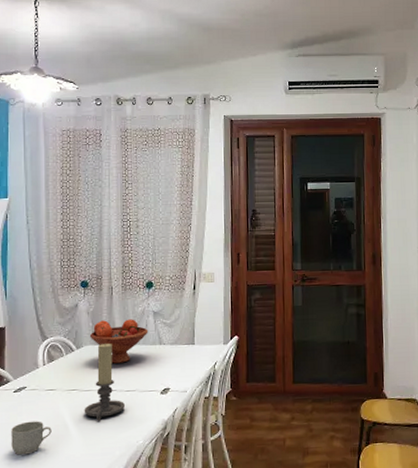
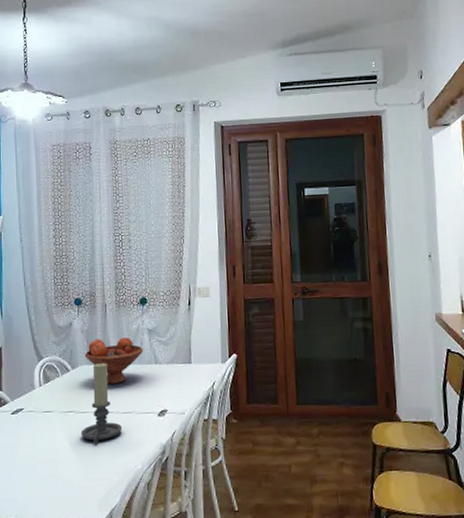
mug: present [11,421,52,455] -> none [10,444,49,480]

